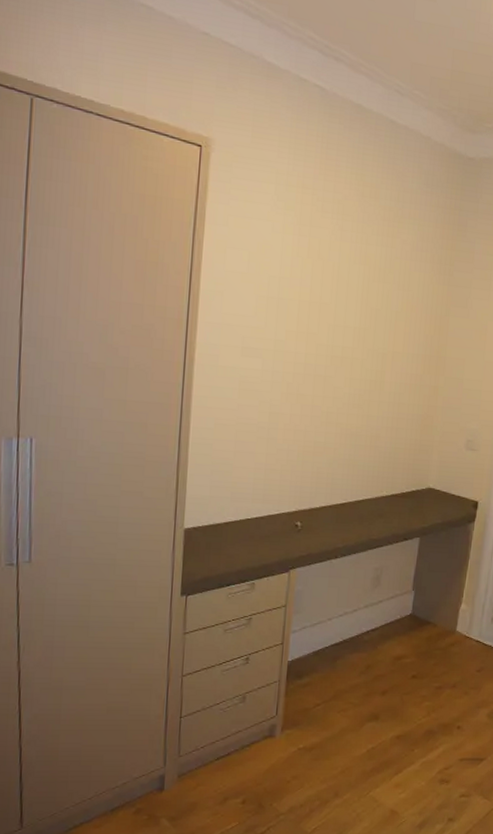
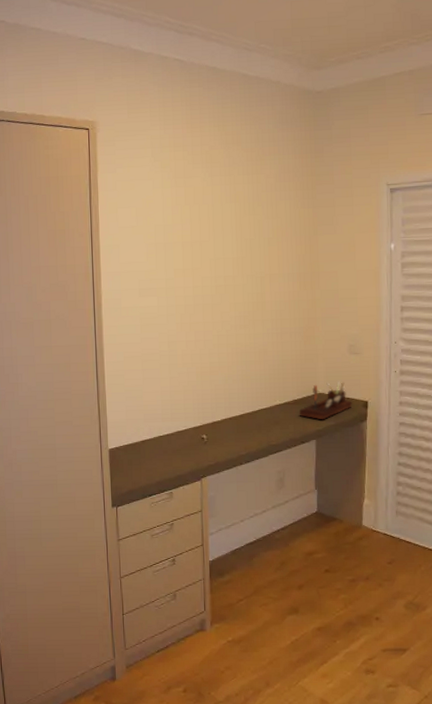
desk organizer: none [405,477,463,517] -> present [299,381,352,420]

